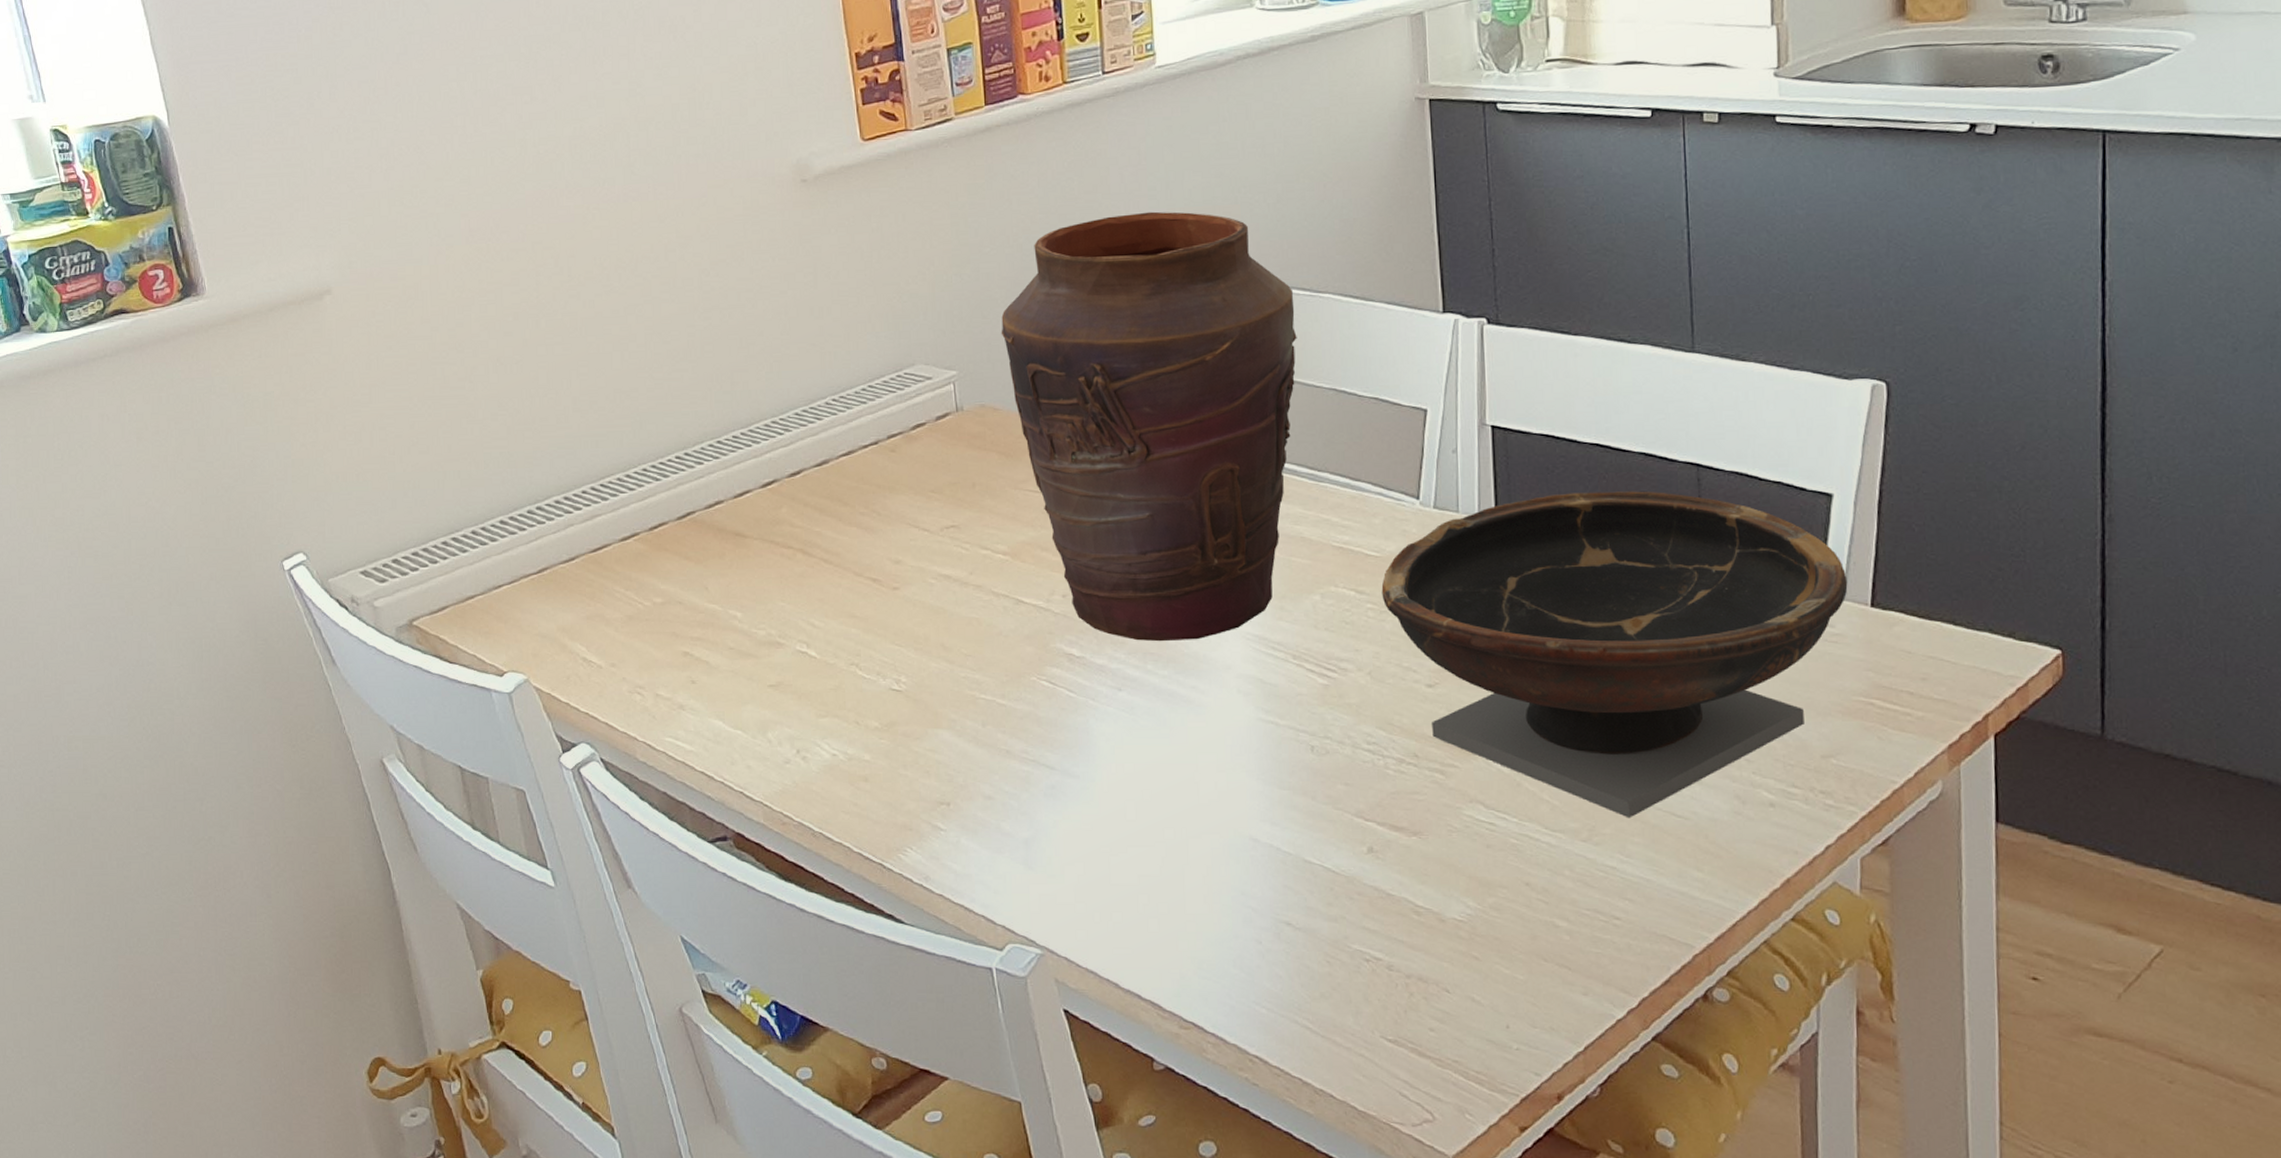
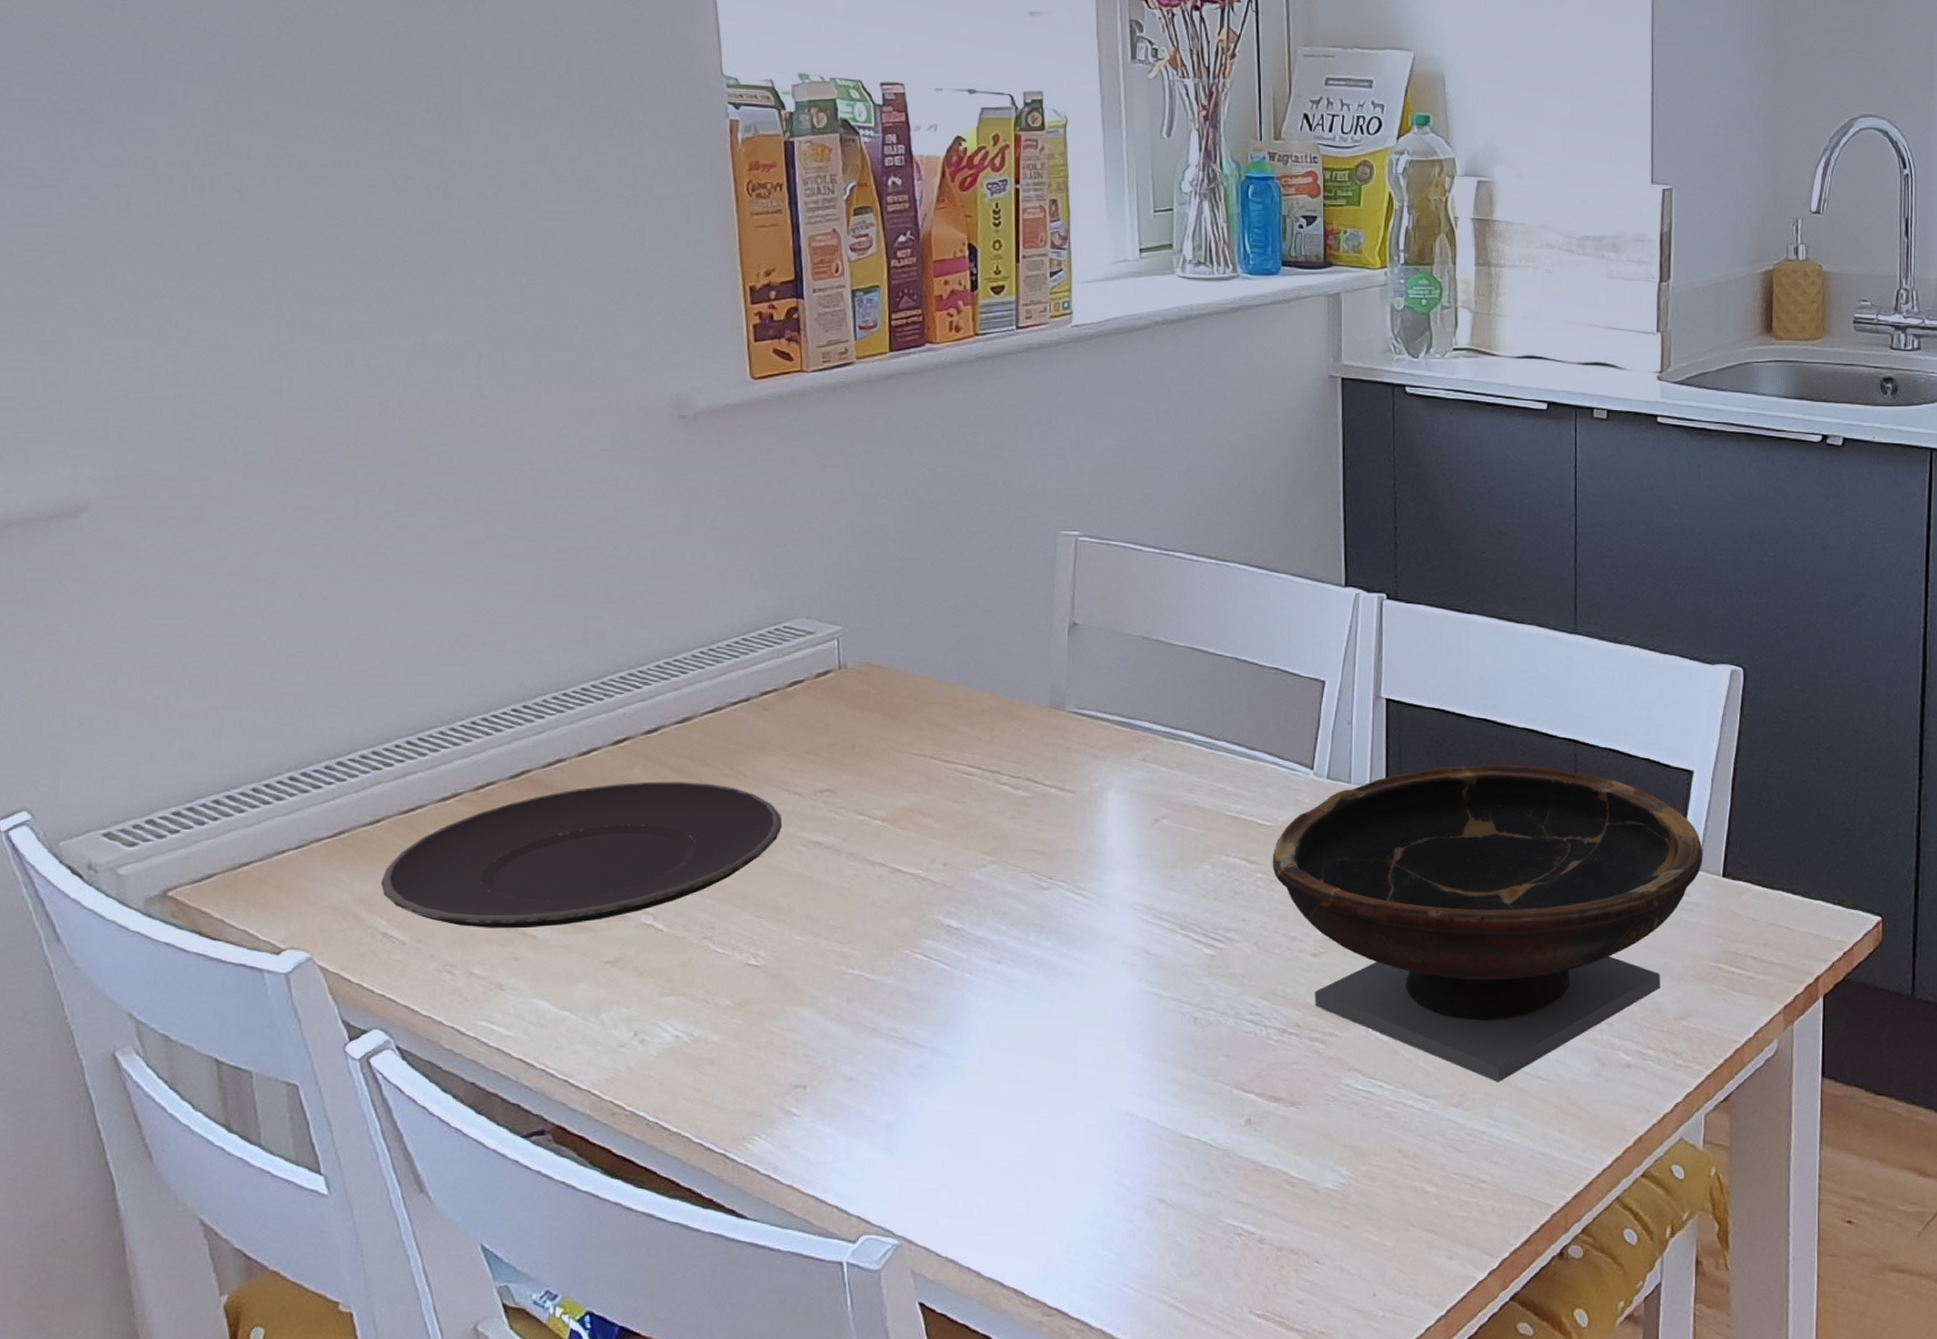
plate: none [578,520,914,654] -> present [380,782,783,928]
vase: present [1001,211,1297,642] -> none [892,471,1201,912]

